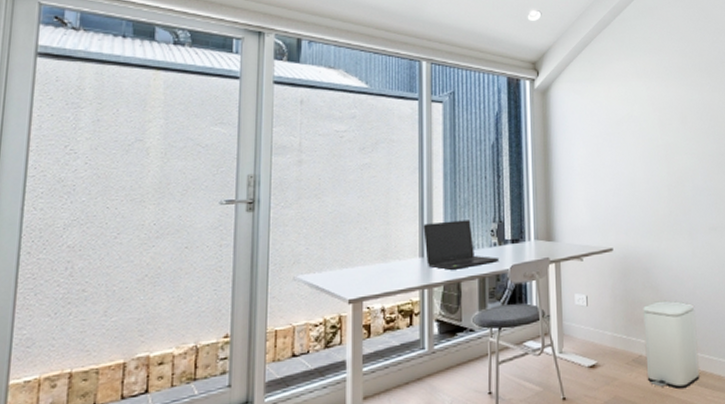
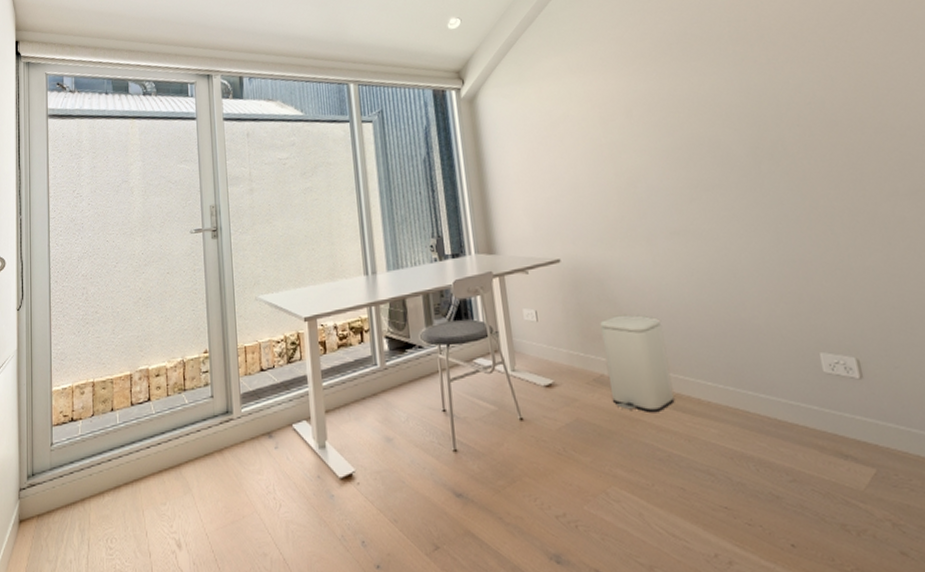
laptop: present [423,220,500,270] -> none [365,236,442,287]

